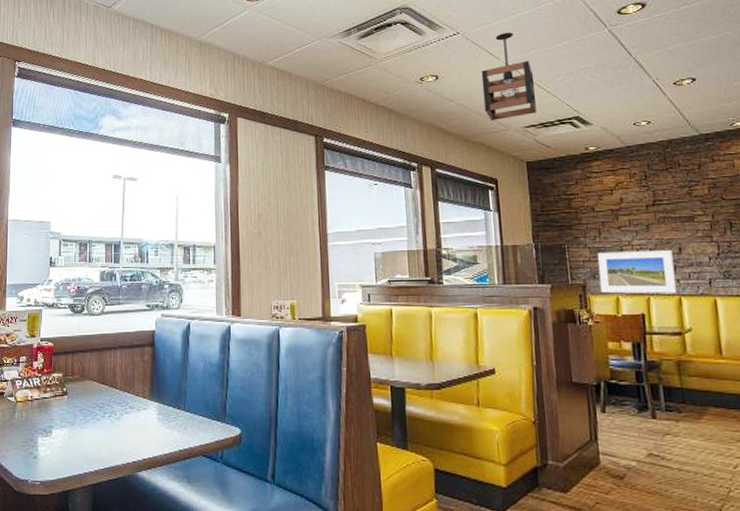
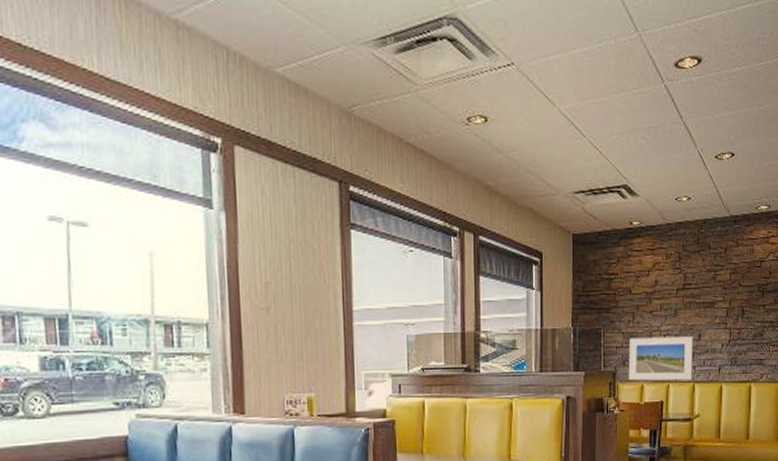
pendant light: present [481,32,538,120] -> none [534,71,588,181]

